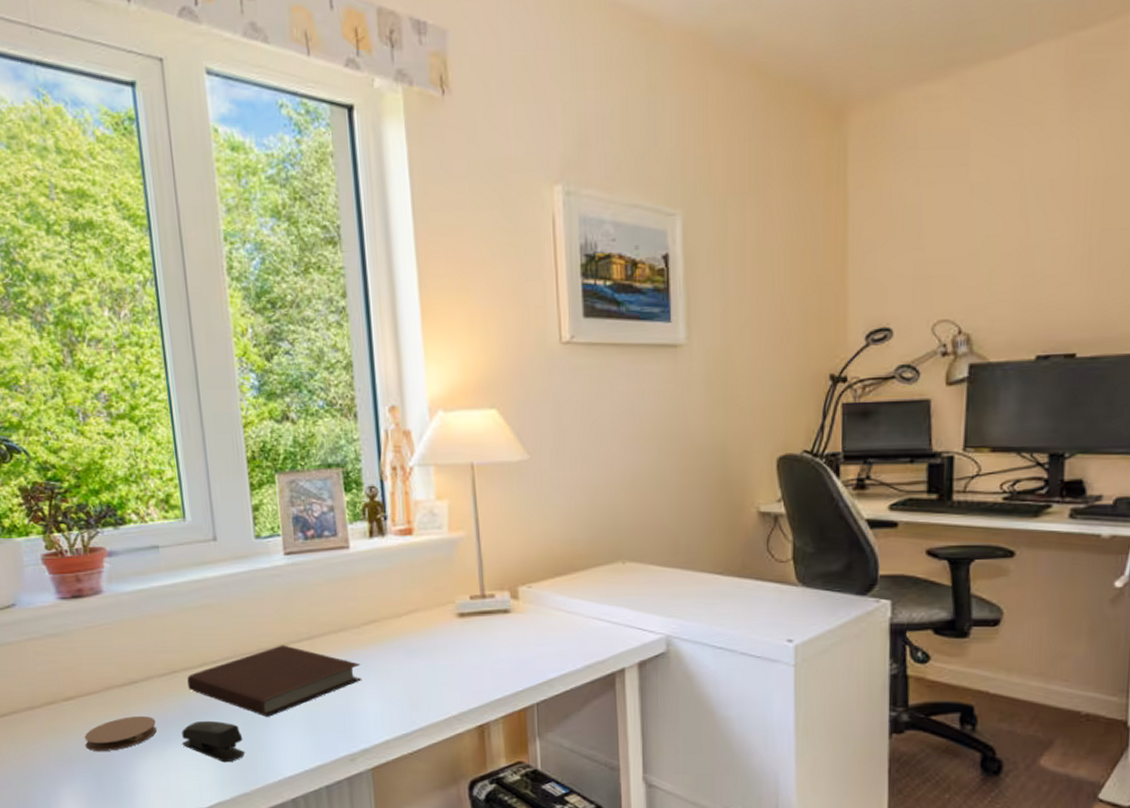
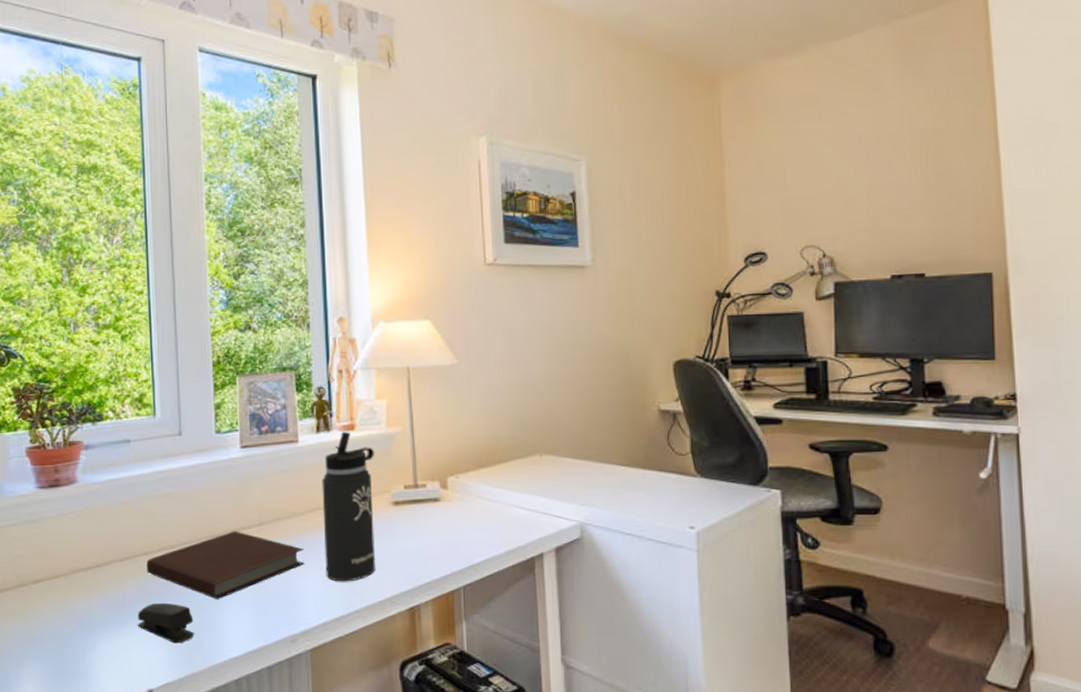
coaster: present [84,716,157,751] -> none [48,599,115,632]
thermos bottle: none [377,536,440,699] -> present [322,431,375,582]

